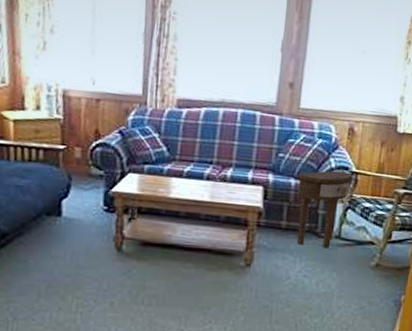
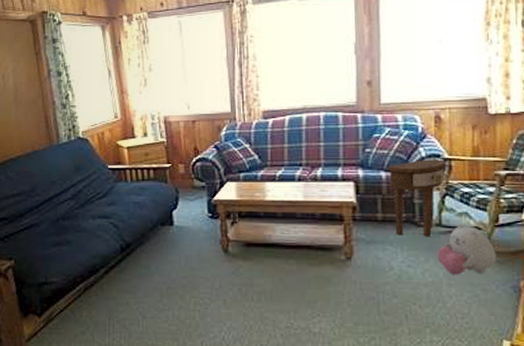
plush toy: none [332,237,385,288] -> present [437,224,497,275]

